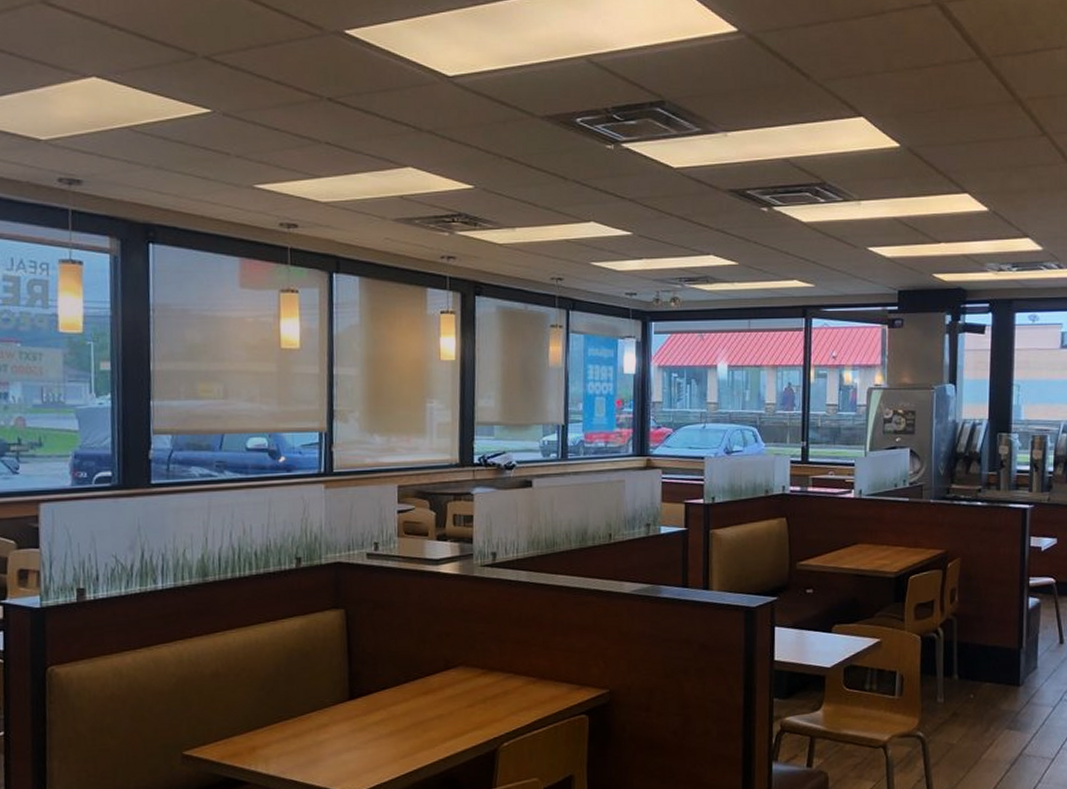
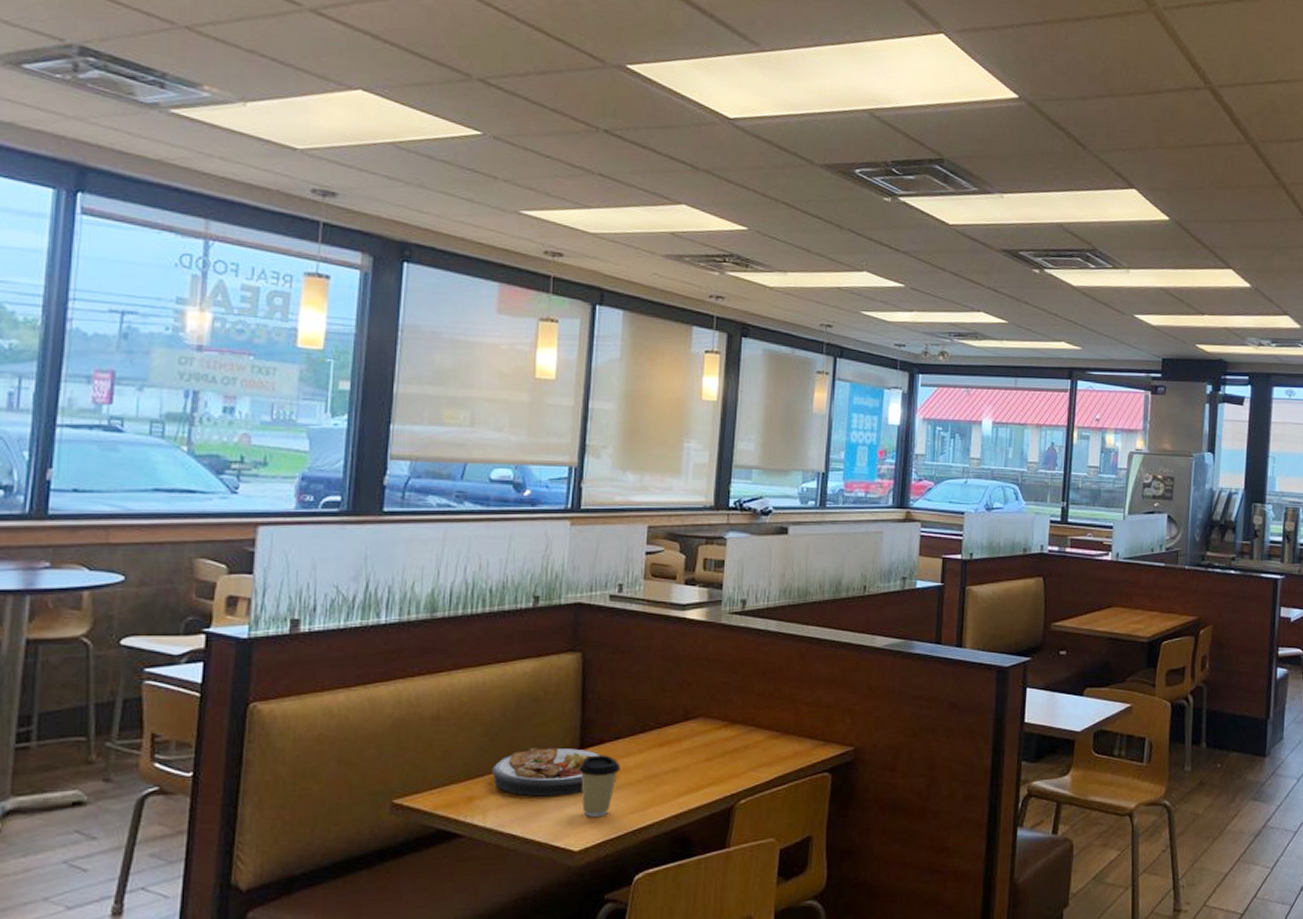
plate: none [270,699,370,745] -> present [492,747,602,797]
coffee cup: none [349,704,389,762] -> present [578,755,621,817]

